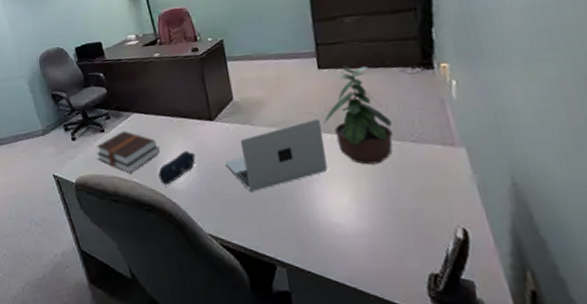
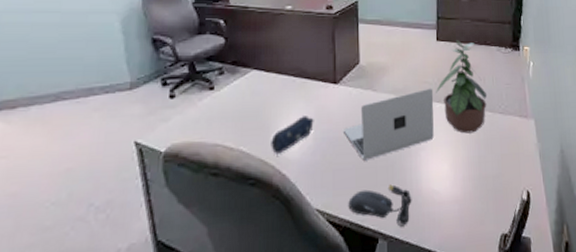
hardback book: present [96,131,160,172] -> none [199,89,276,139]
computer mouse: none [239,215,310,256] -> present [348,184,412,227]

